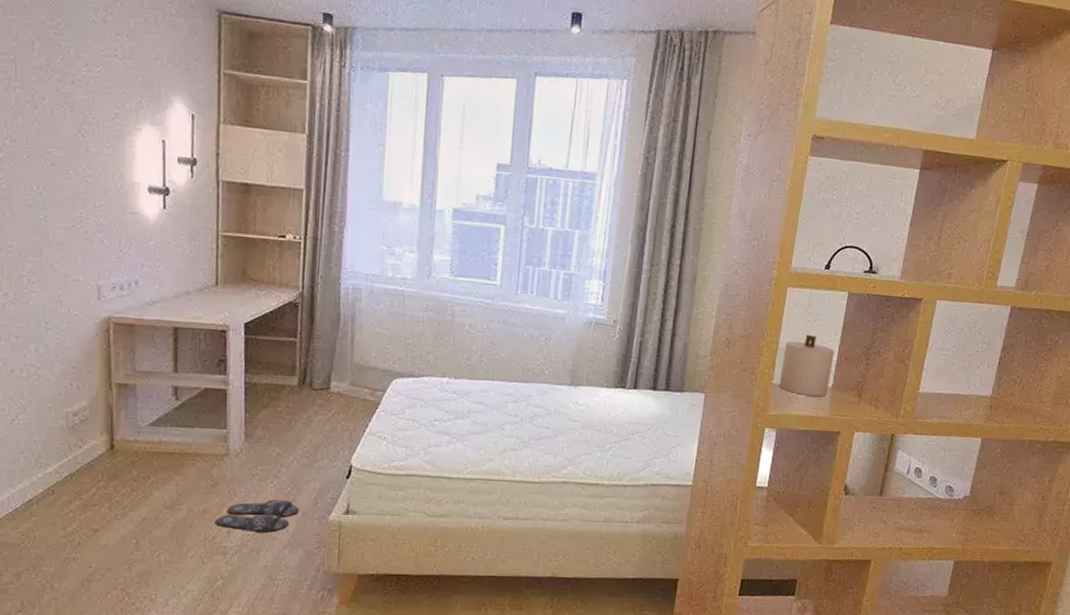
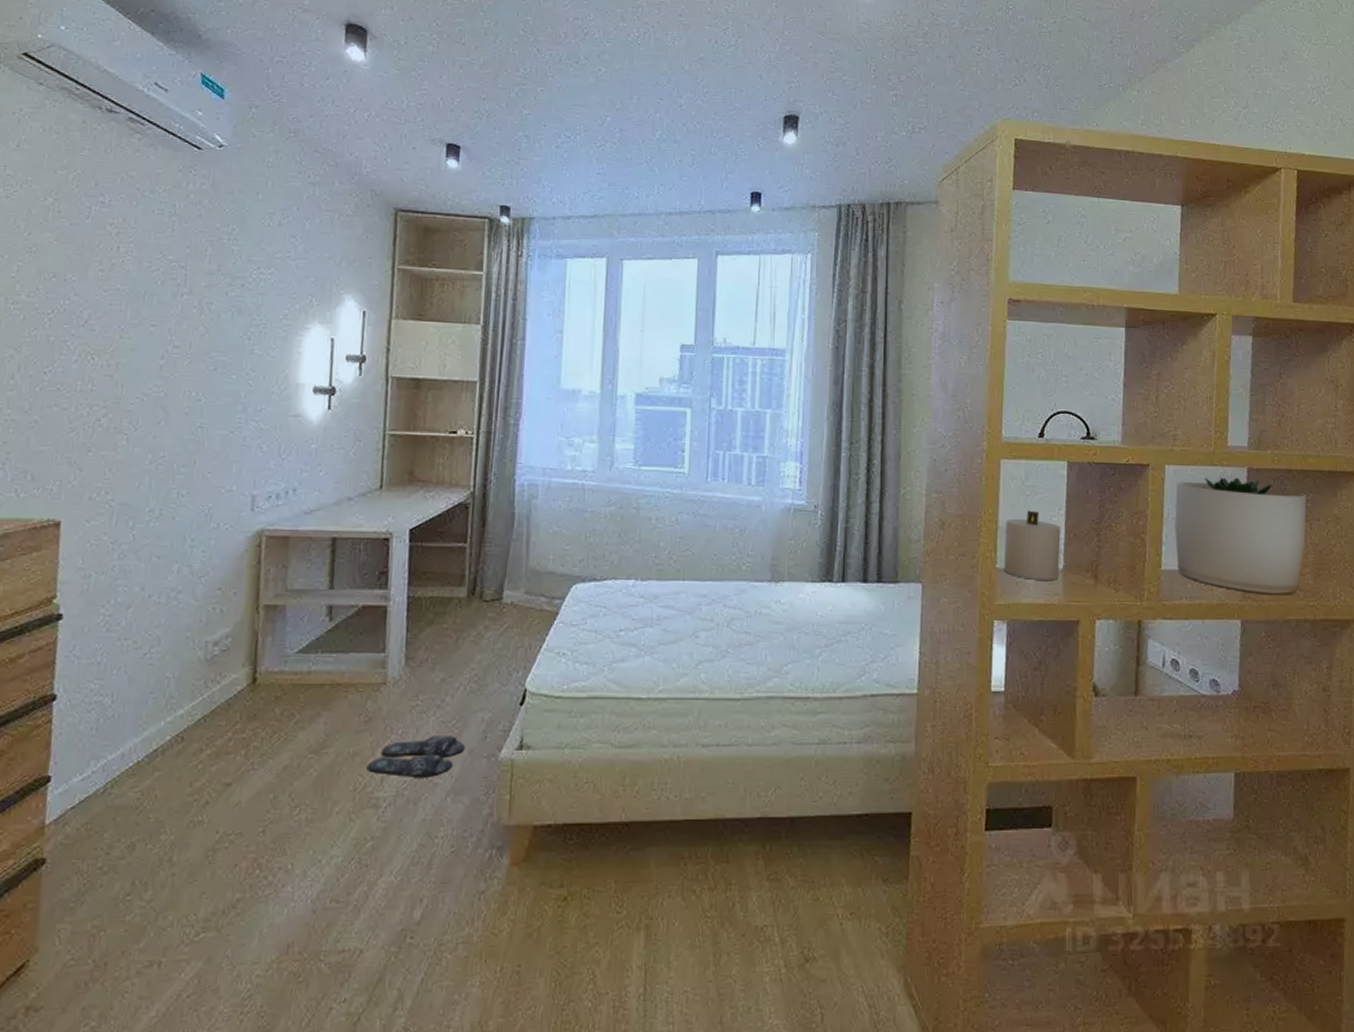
planter: none [933,313,1060,419] -> present [1174,477,1307,595]

